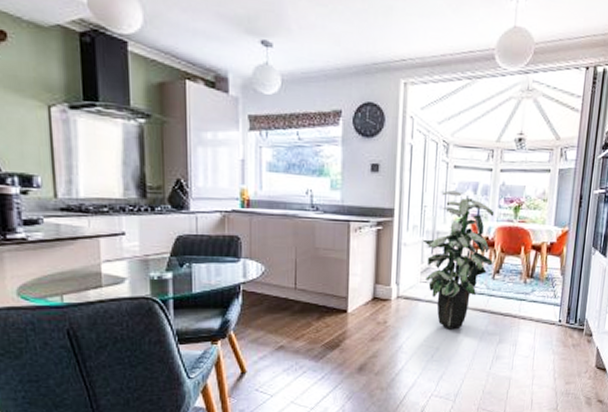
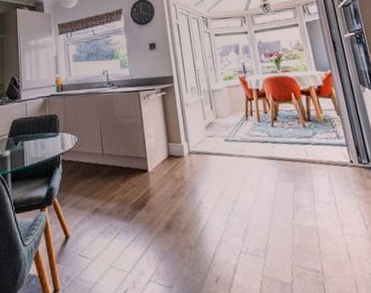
indoor plant: present [422,190,495,328] -> none [201,54,269,179]

